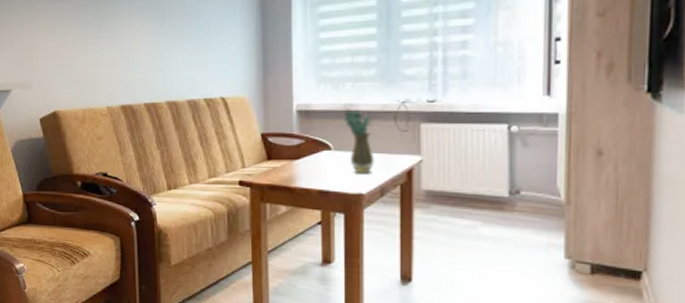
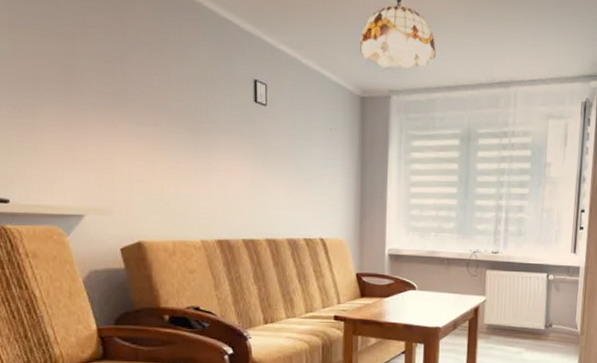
vase: present [344,108,375,174] -> none [428,254,450,311]

